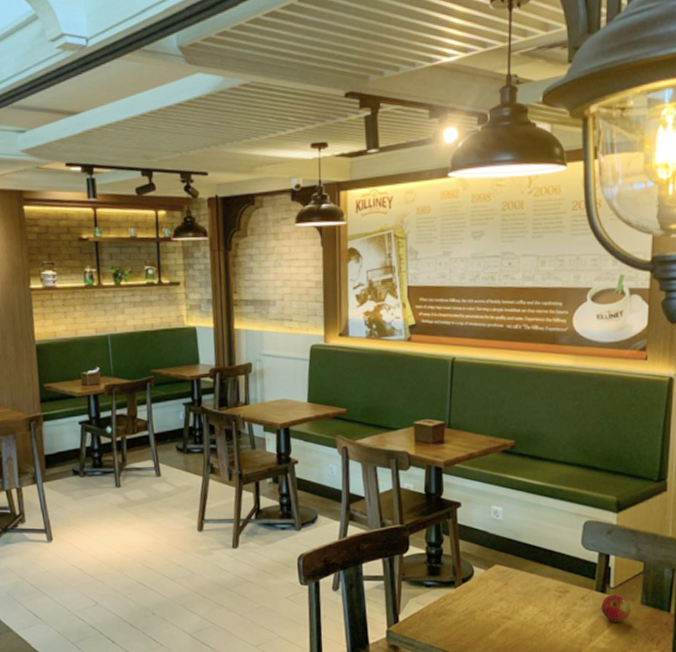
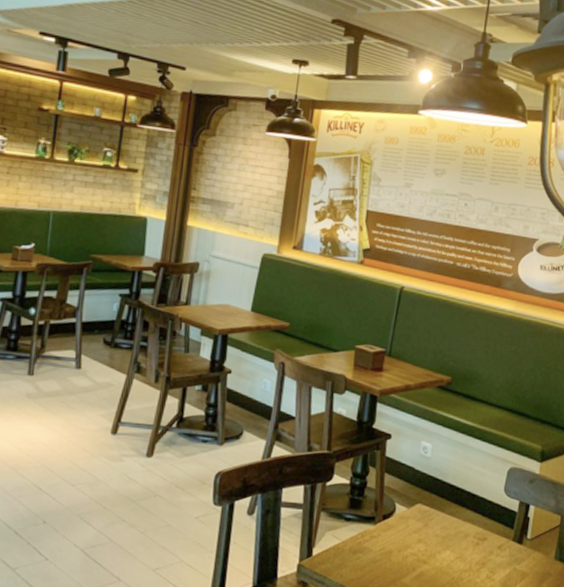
apple: present [601,594,631,622] -> none [516,546,545,576]

